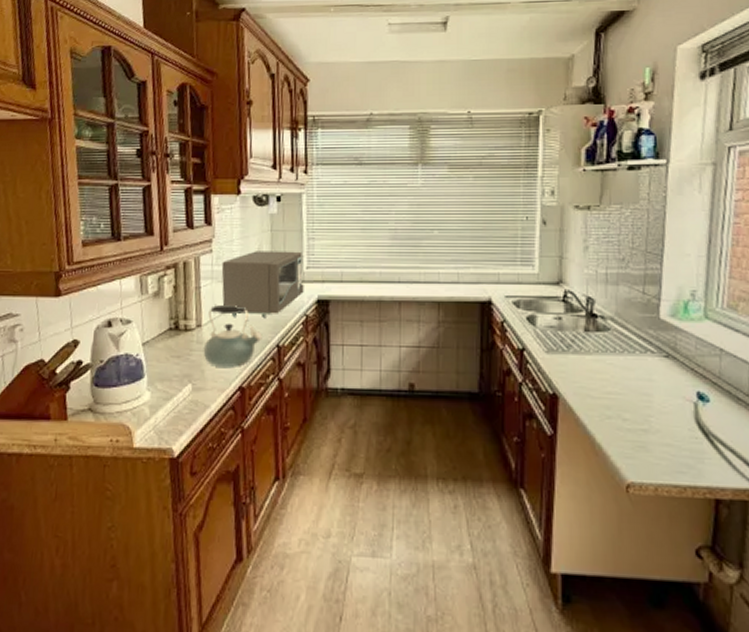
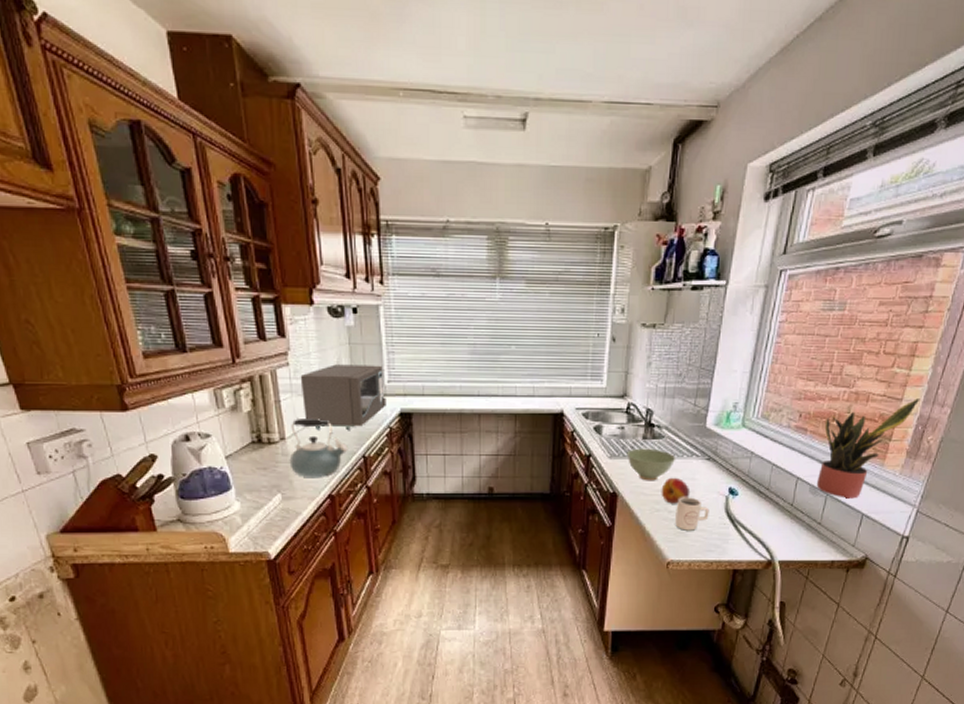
bowl: none [566,342,627,381] -> present [626,448,676,481]
fruit: none [611,377,648,410] -> present [661,477,691,504]
mug: none [632,402,675,445] -> present [675,497,709,531]

